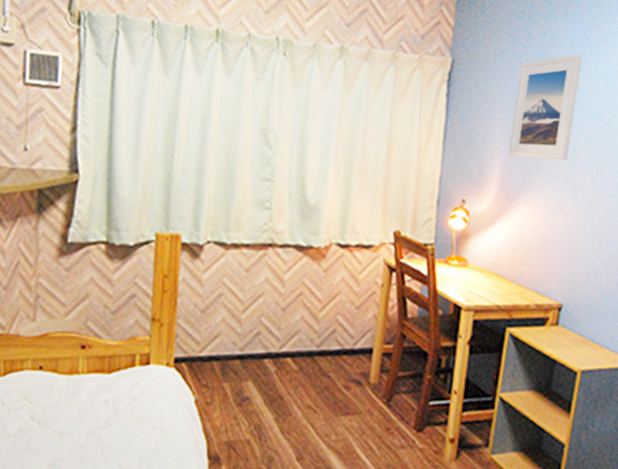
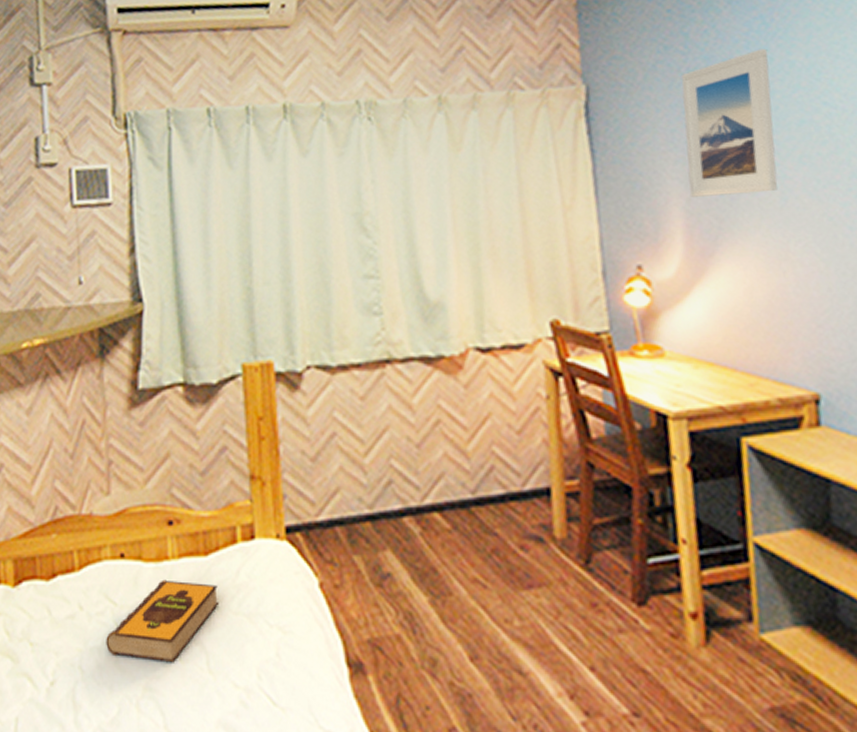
hardback book: none [21,388,116,449] -> present [106,579,220,663]

